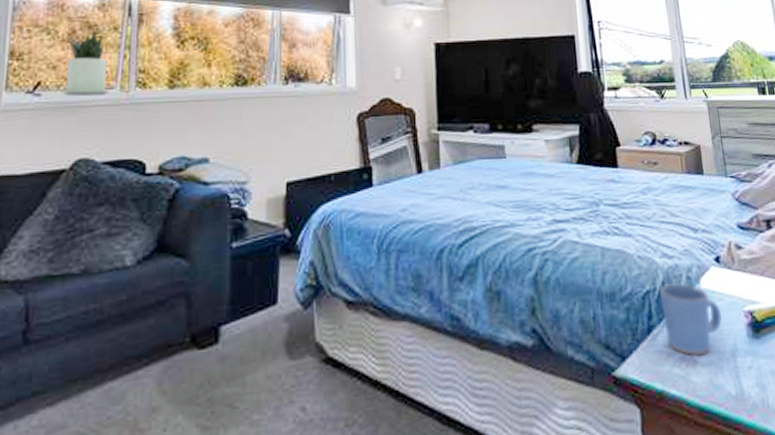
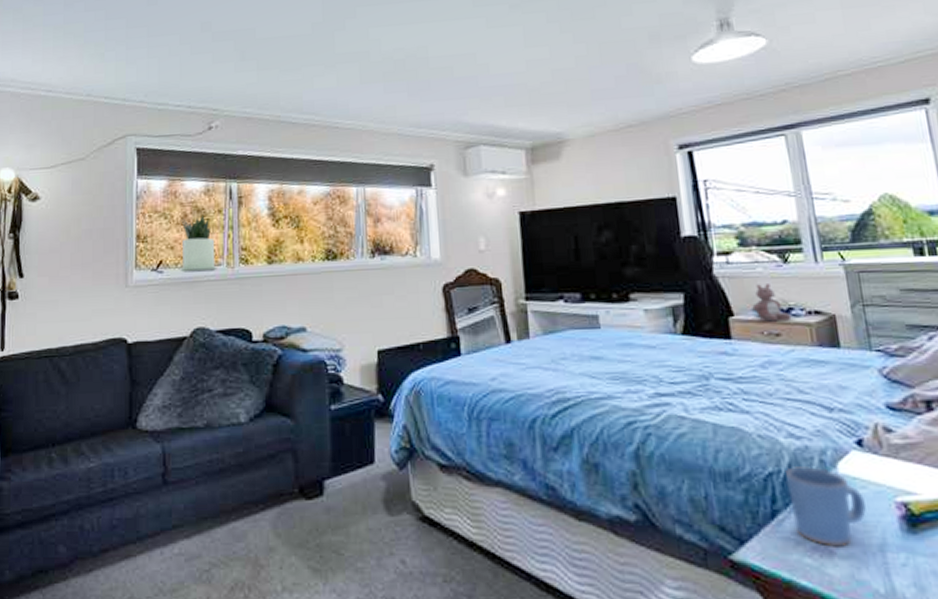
stuffed animal: none [635,117,667,152] -> present [752,284,792,322]

